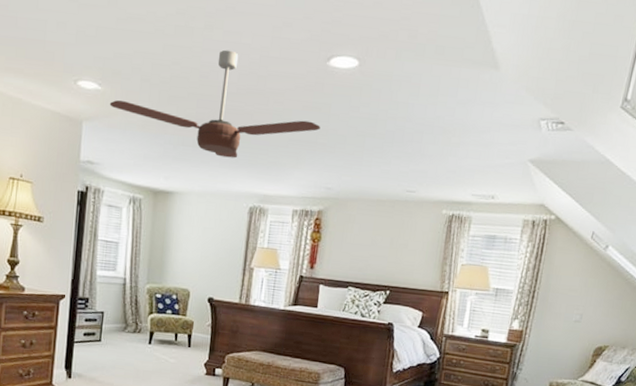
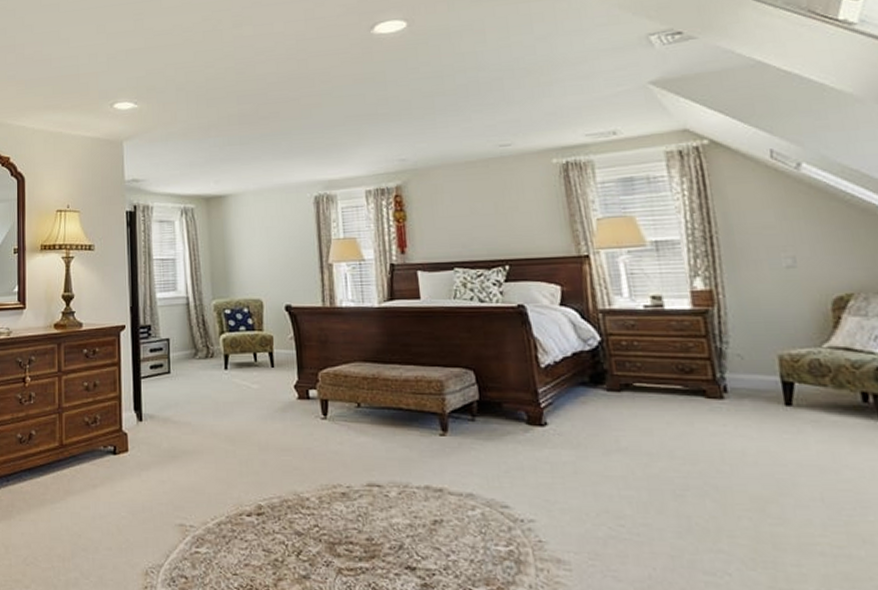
ceiling fan: present [109,49,321,158] -> none [147,42,378,149]

